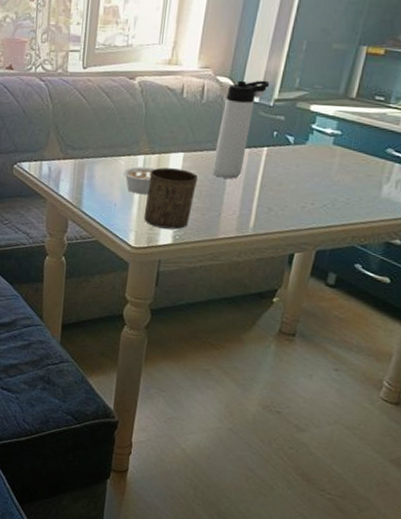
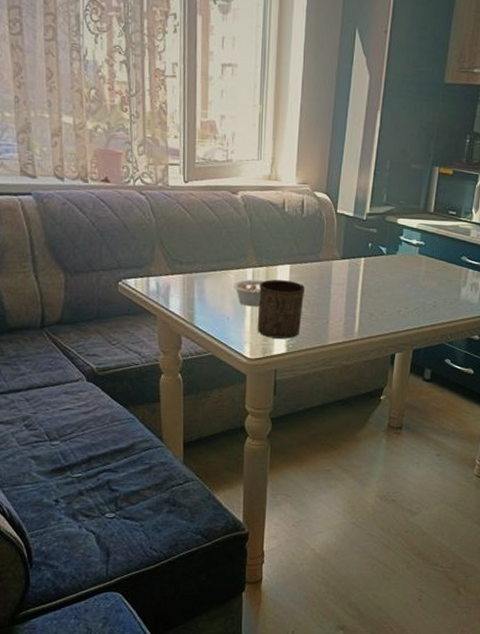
thermos bottle: present [212,80,270,179] -> none [317,195,362,288]

